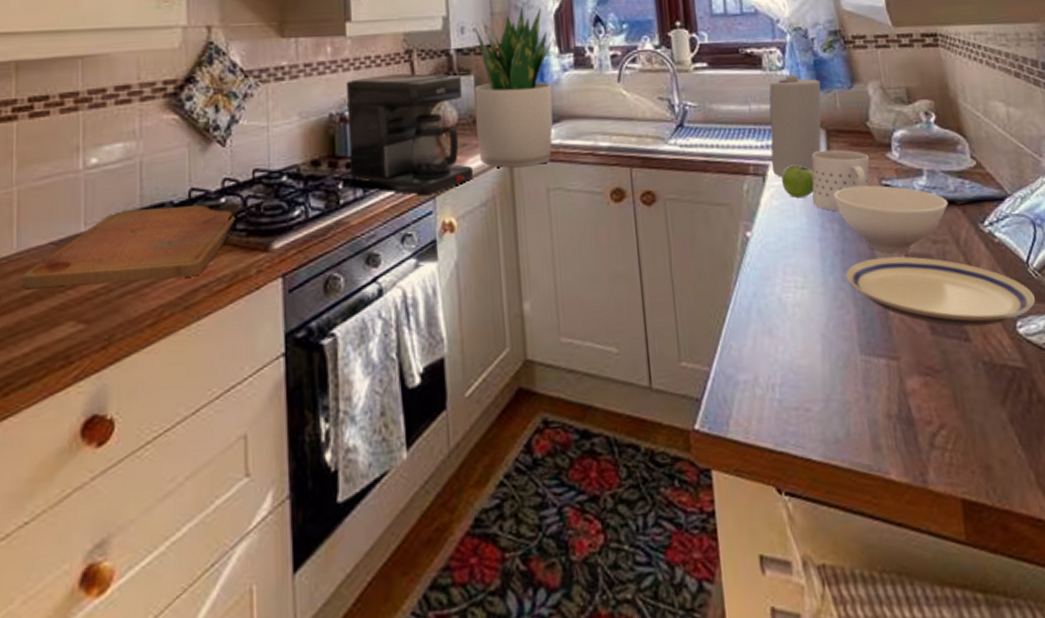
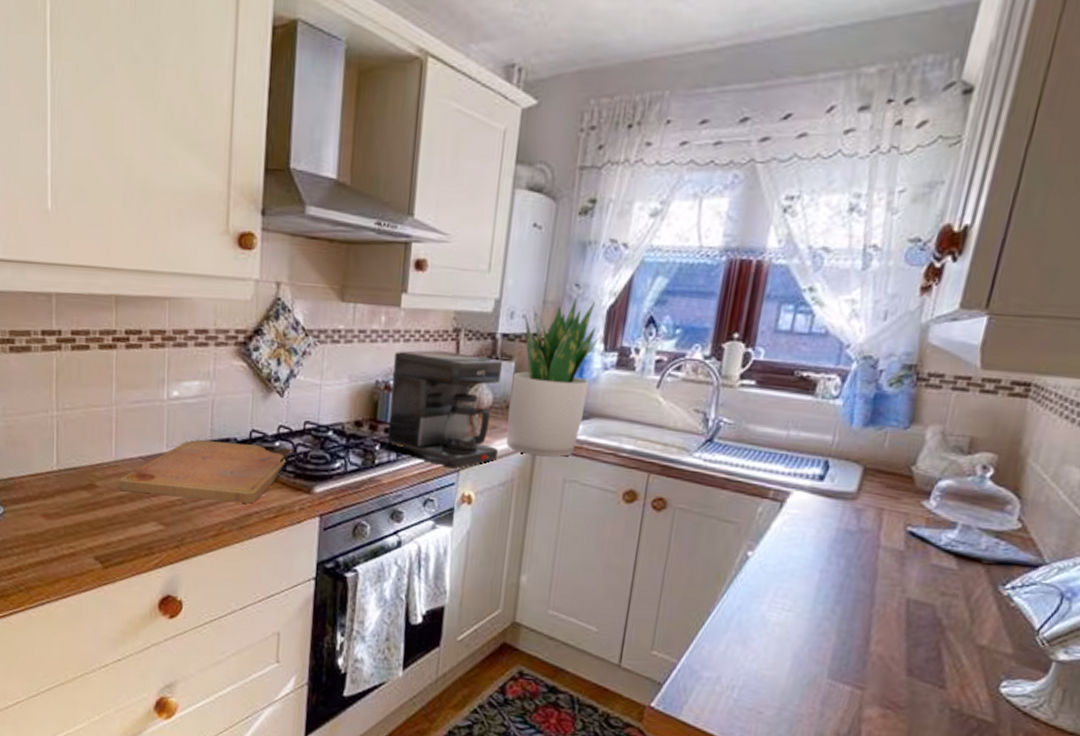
paper towel holder: present [769,74,822,178] -> none [792,405,875,508]
fruit: present [781,164,814,198] -> none [799,496,837,529]
mug: present [811,149,870,212] -> none [825,486,903,549]
bowl: present [834,185,948,254] -> none [850,527,974,599]
plate: present [846,256,1035,326] -> none [837,597,1033,679]

